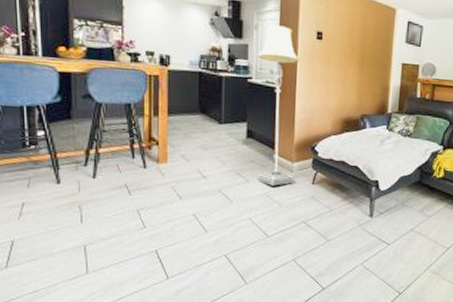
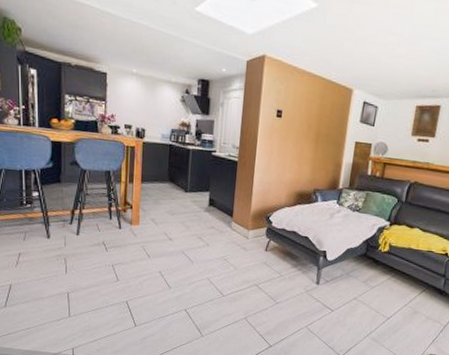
floor lamp: present [257,25,299,186] -> none [216,102,259,251]

